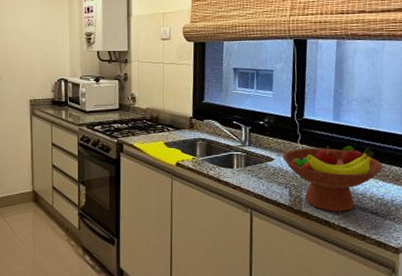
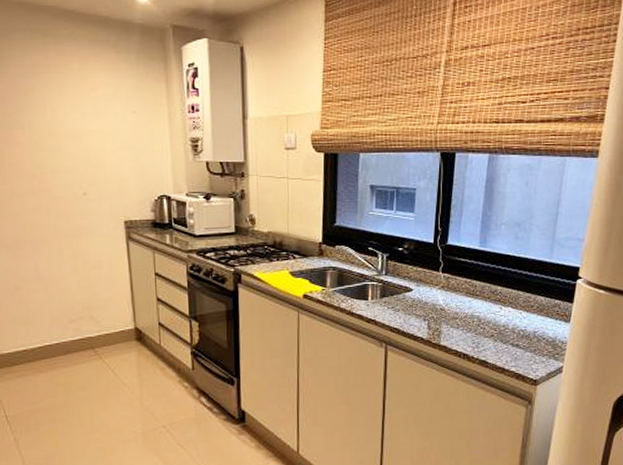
fruit bowl: present [282,145,384,212] -> none [422,274,529,345]

